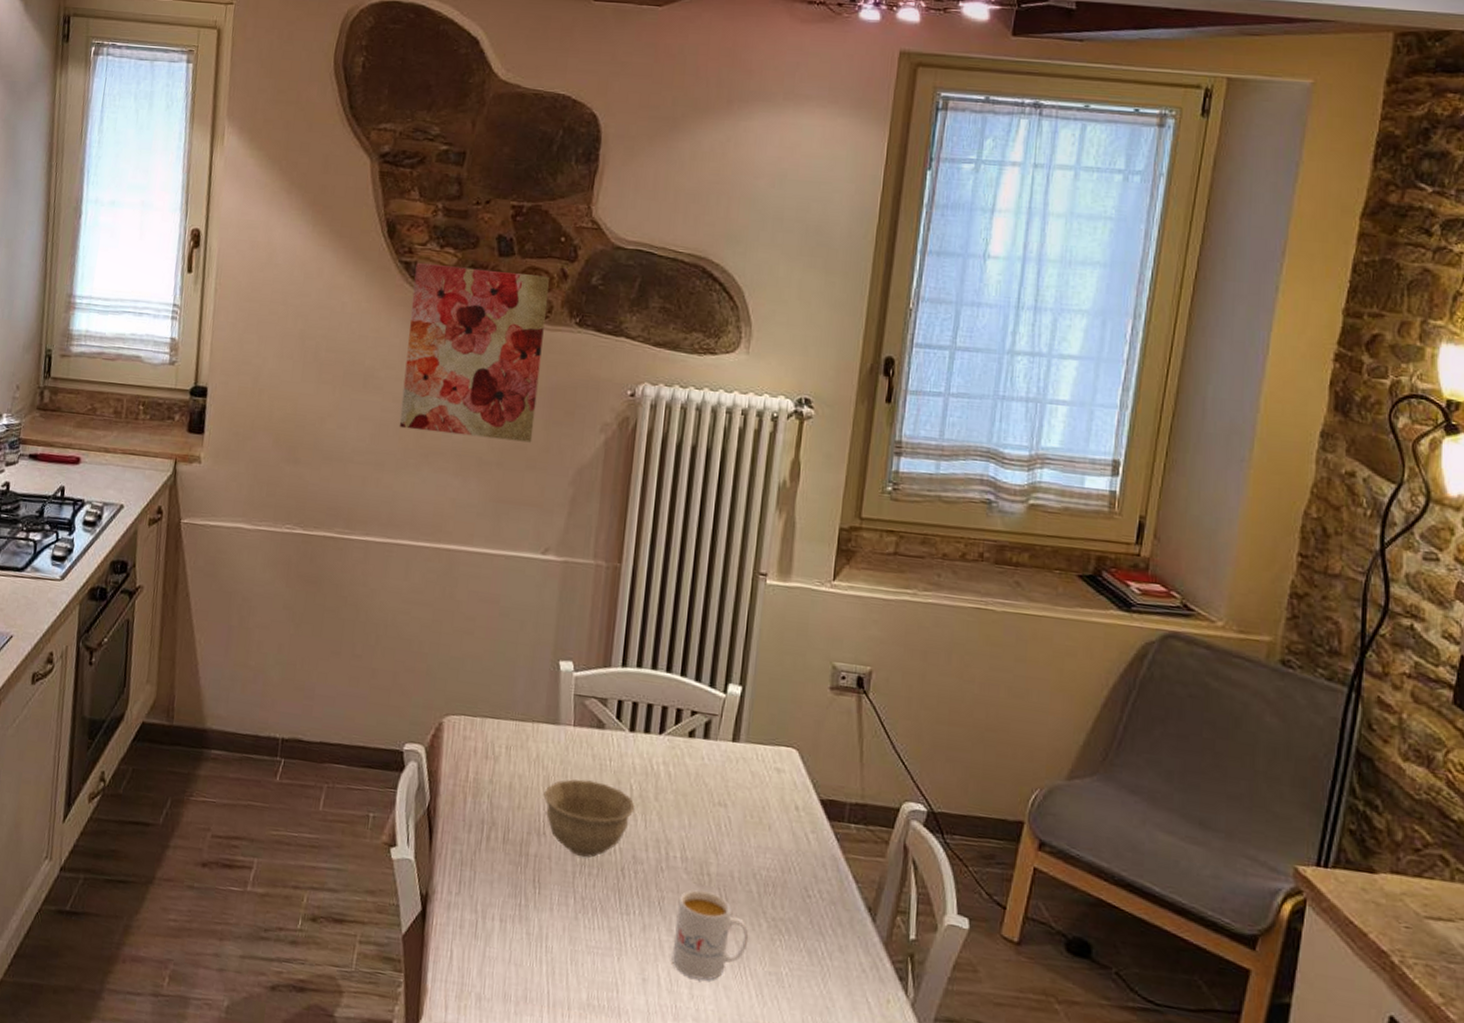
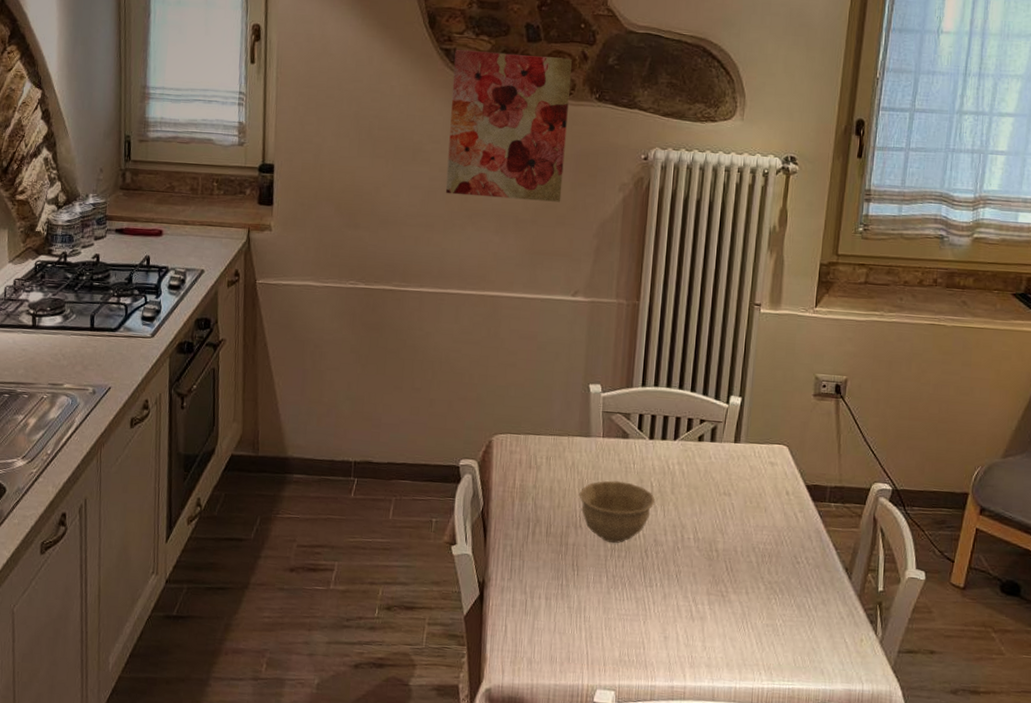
mug: present [671,890,749,981] -> none [688,564,750,635]

